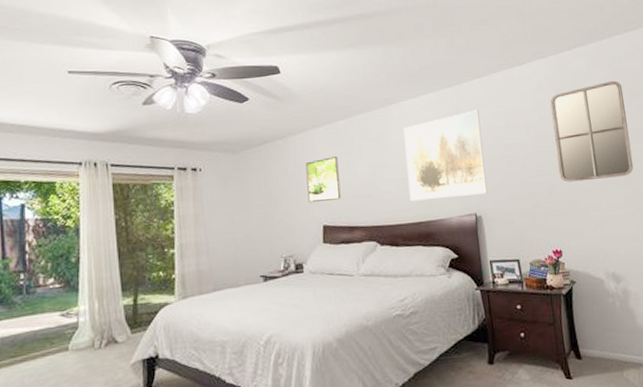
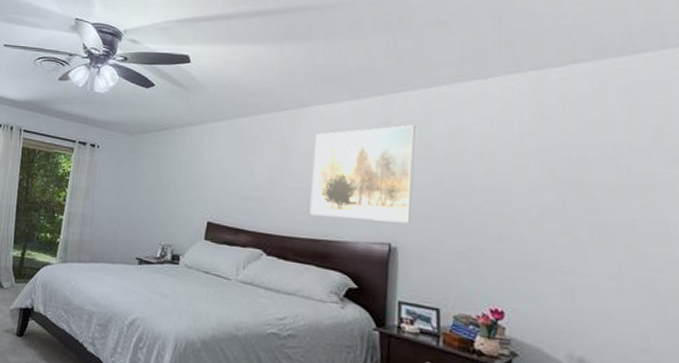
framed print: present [305,156,341,203] -> none [197,153,235,198]
home mirror: present [550,80,634,182] -> none [518,110,644,238]

